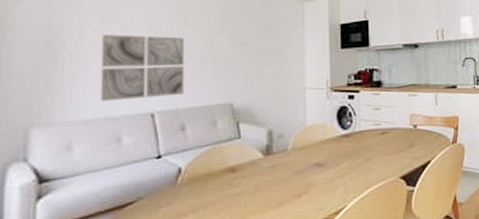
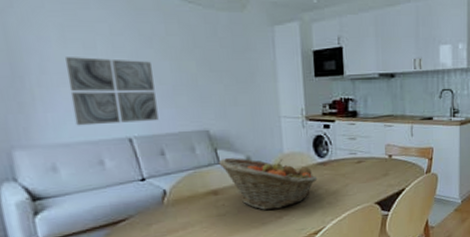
fruit basket: none [239,131,340,188] -> present [218,157,318,210]

